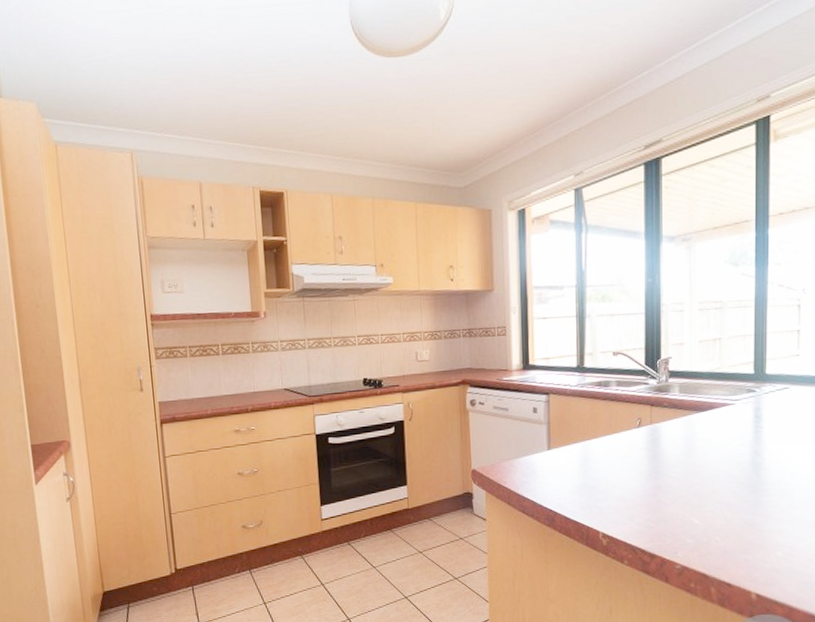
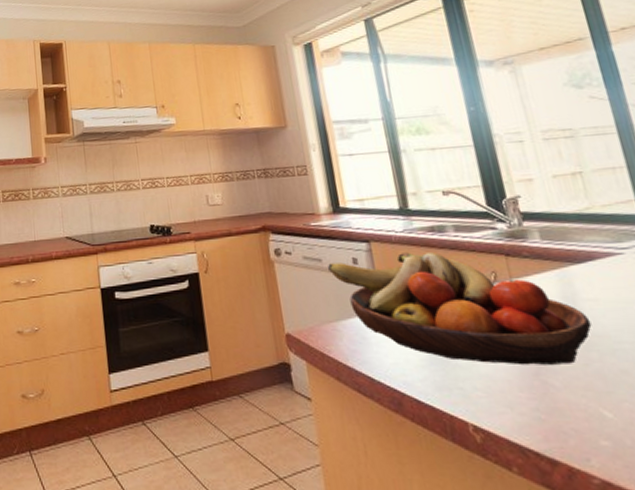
fruit bowl: none [513,403,700,489] -> present [328,252,592,365]

